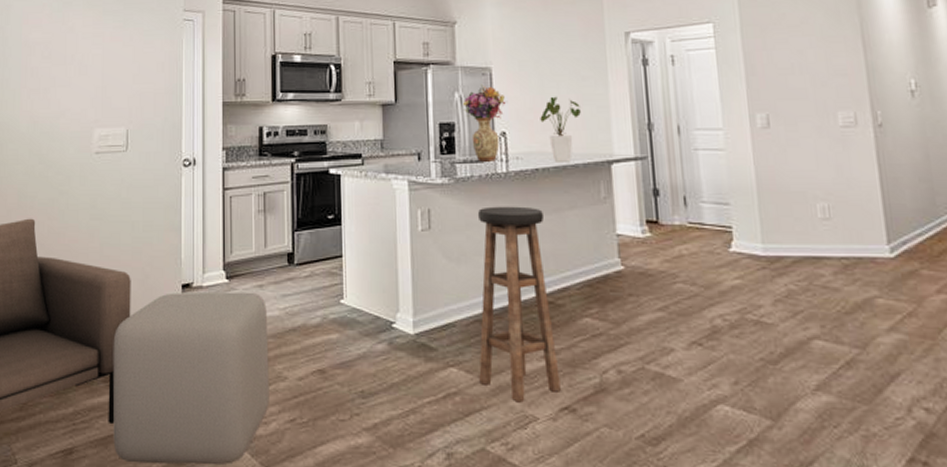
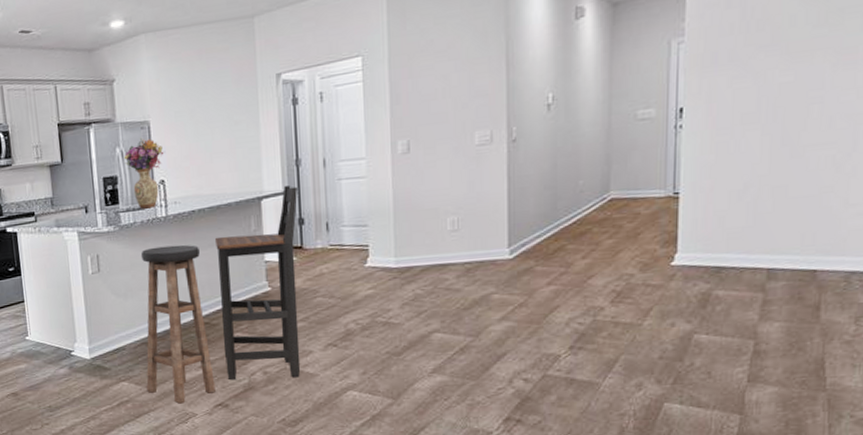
house plant: present [540,96,581,162] -> none [196,142,234,203]
bar stool: none [560,150,661,382] -> present [214,185,301,380]

